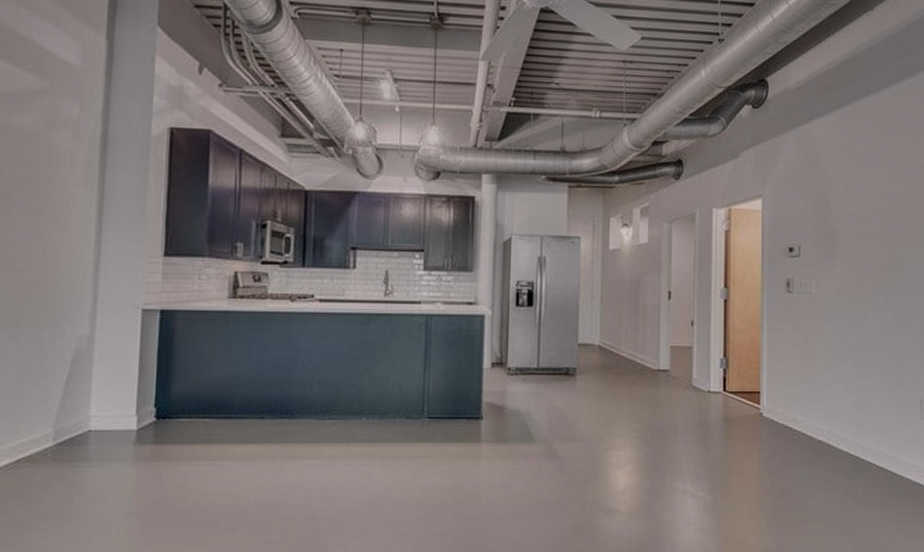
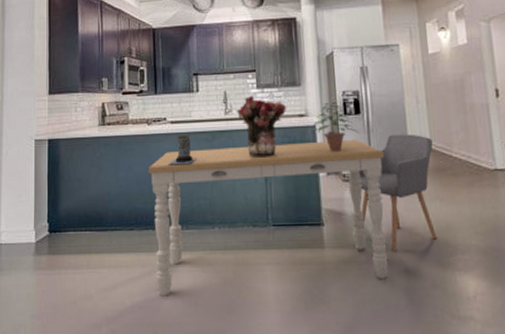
dining table: none [288,332,553,491] -> present [148,139,389,297]
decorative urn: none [313,315,348,347] -> present [169,135,197,164]
bouquet: none [398,277,455,345] -> present [237,95,287,158]
potted plant: none [480,291,529,343] -> present [312,101,359,152]
chair: none [522,330,602,448] -> present [358,134,437,253]

